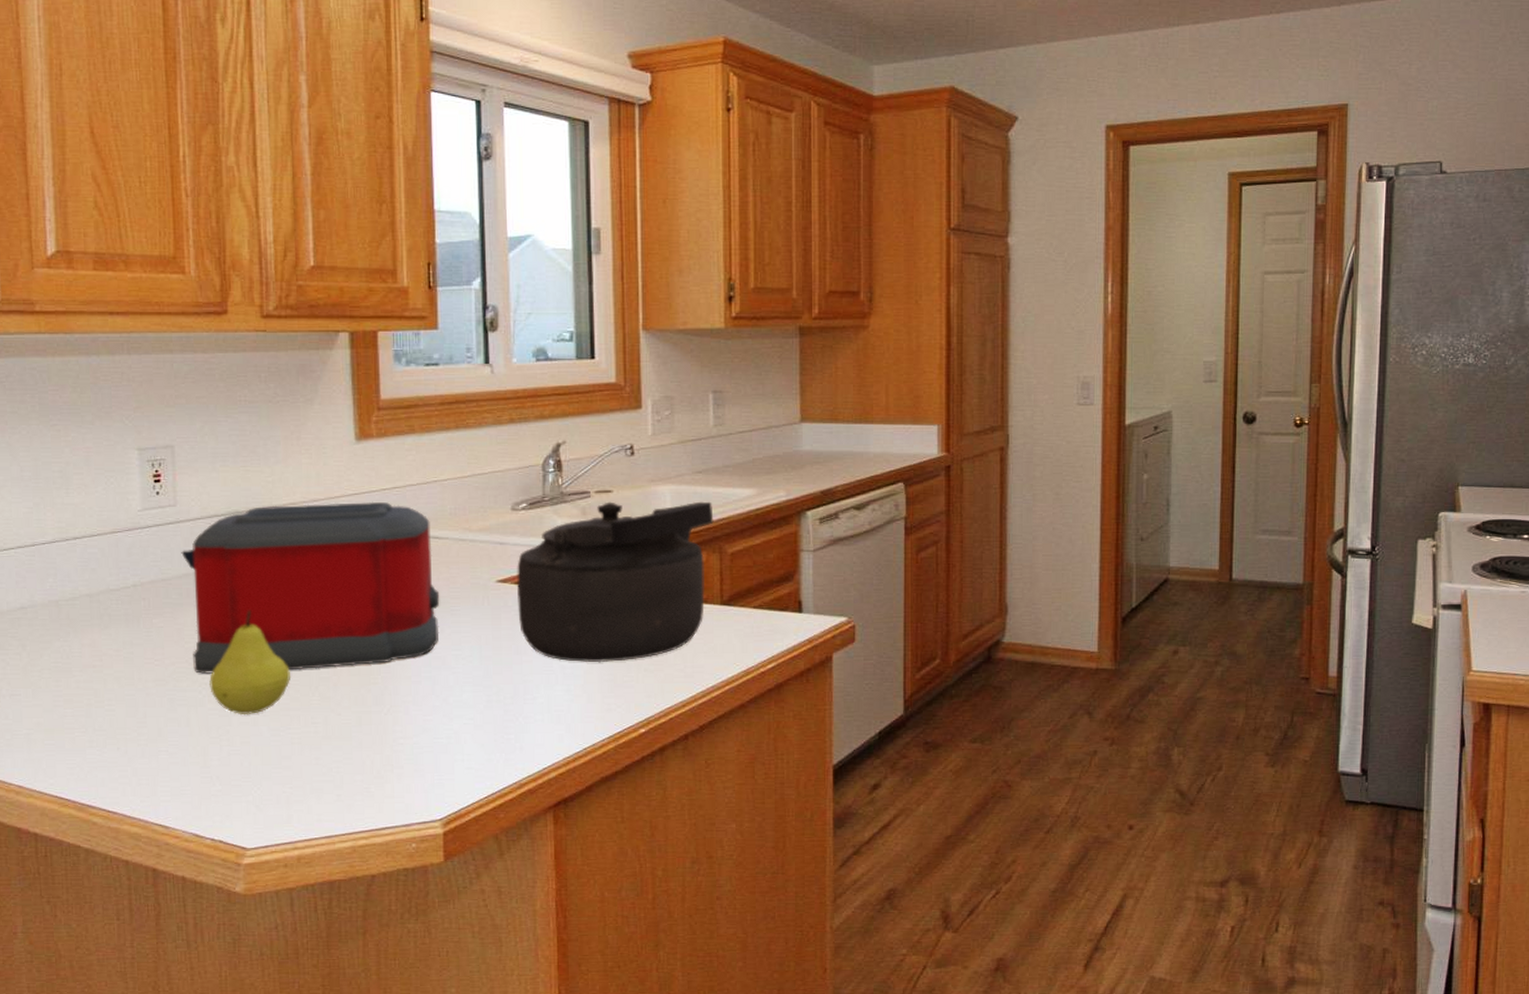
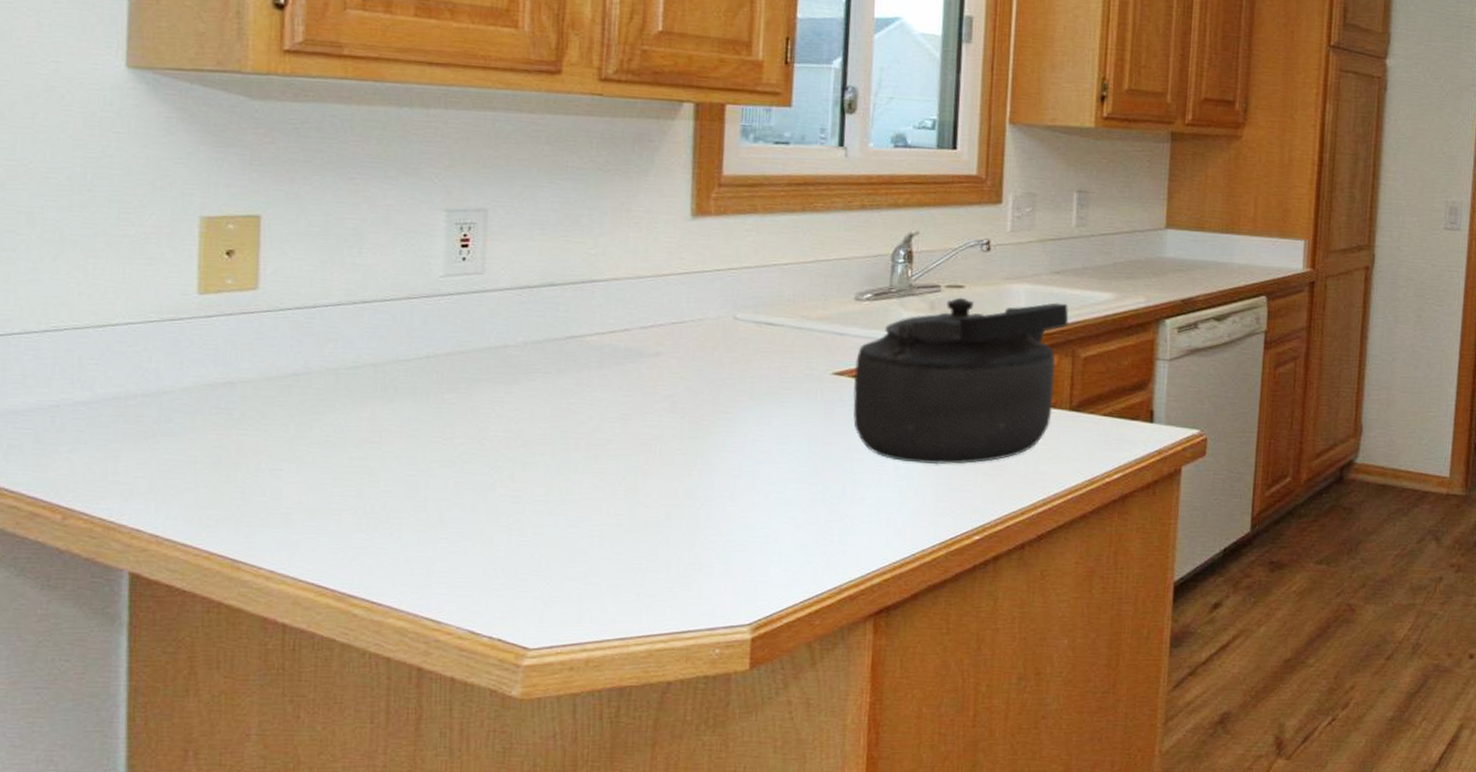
toaster: present [181,501,440,674] -> none [484,280,770,458]
fruit: present [209,610,291,715] -> none [503,390,597,504]

